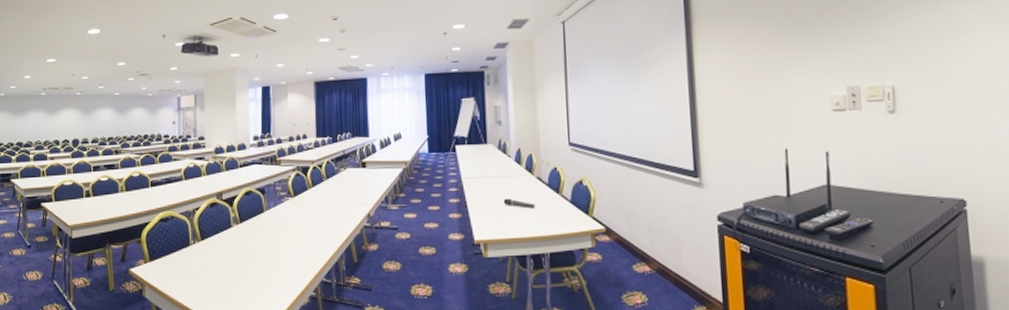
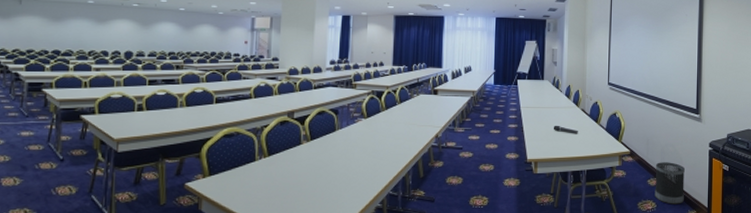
wastebasket: none [641,242,687,298] -> present [655,162,685,204]

